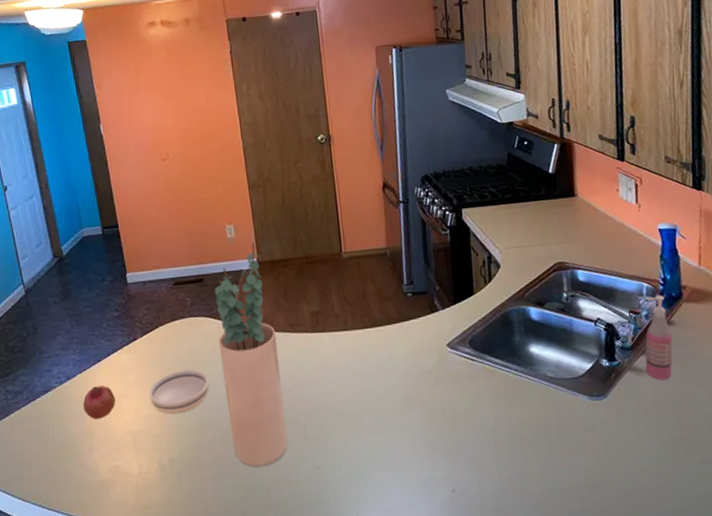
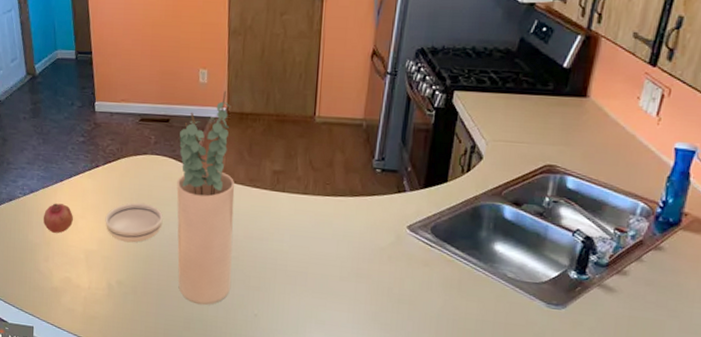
soap dispenser: present [645,294,673,381] -> none [615,217,660,304]

